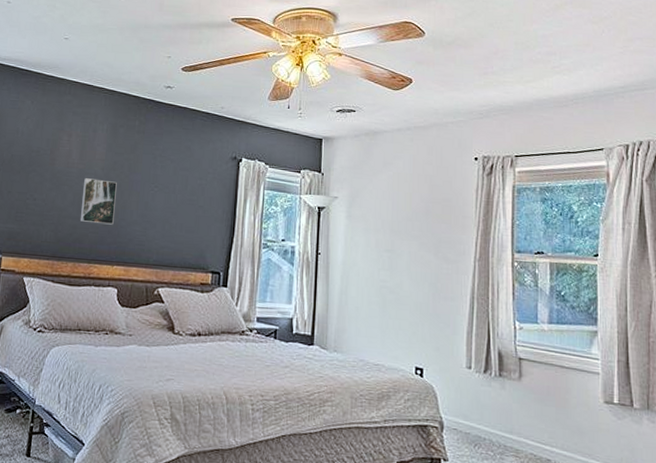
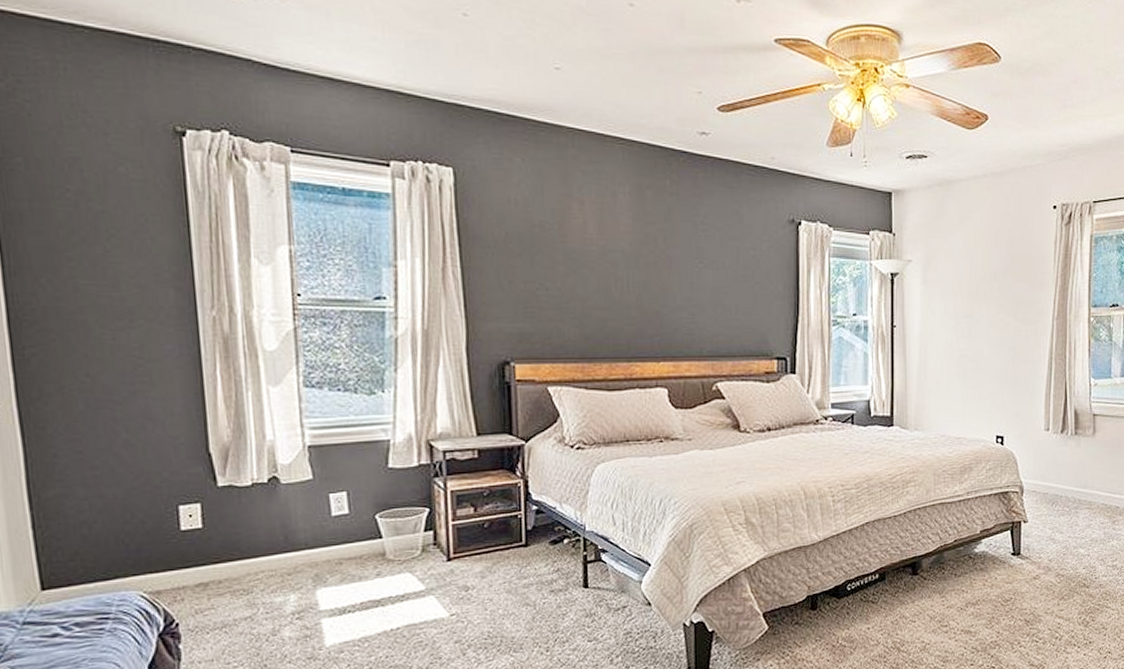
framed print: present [80,178,117,225] -> none [607,257,653,313]

